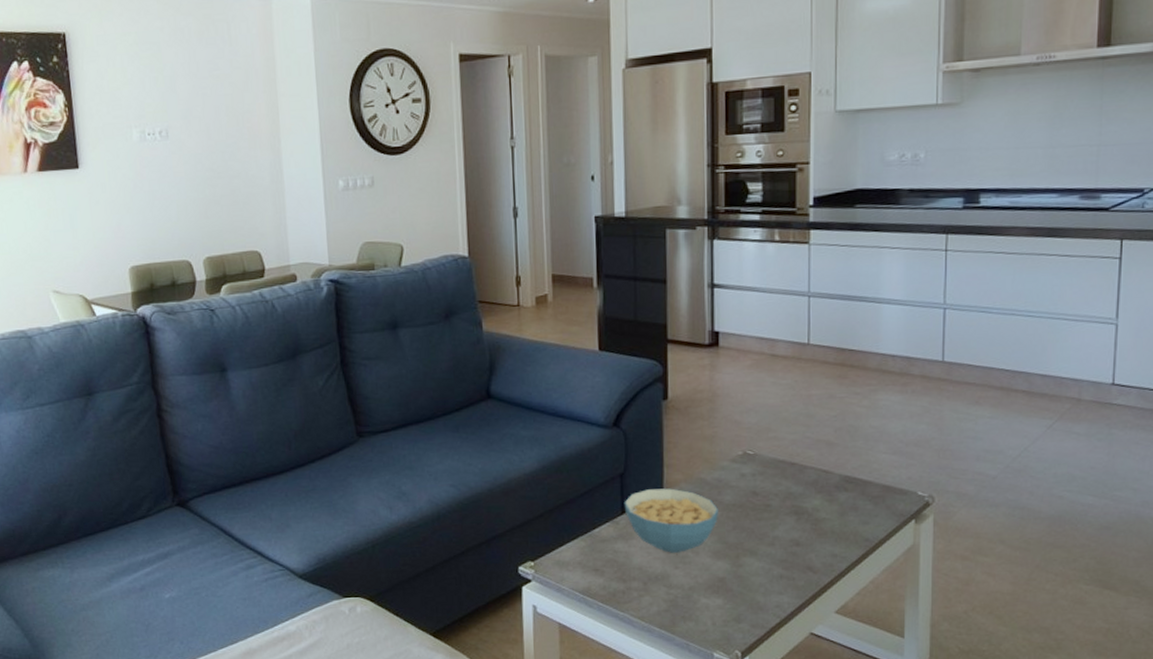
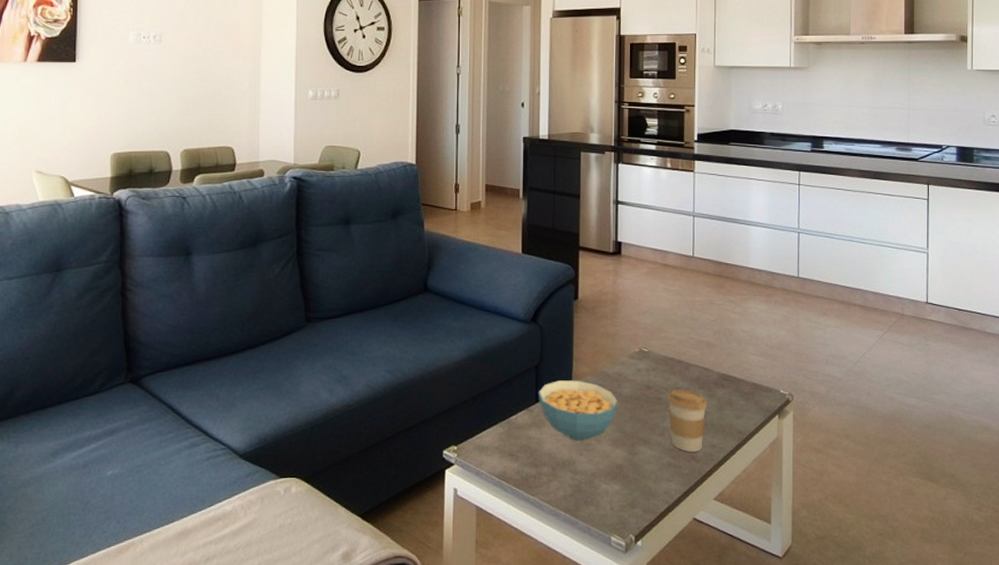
coffee cup: none [778,495,827,563] -> present [667,390,708,452]

